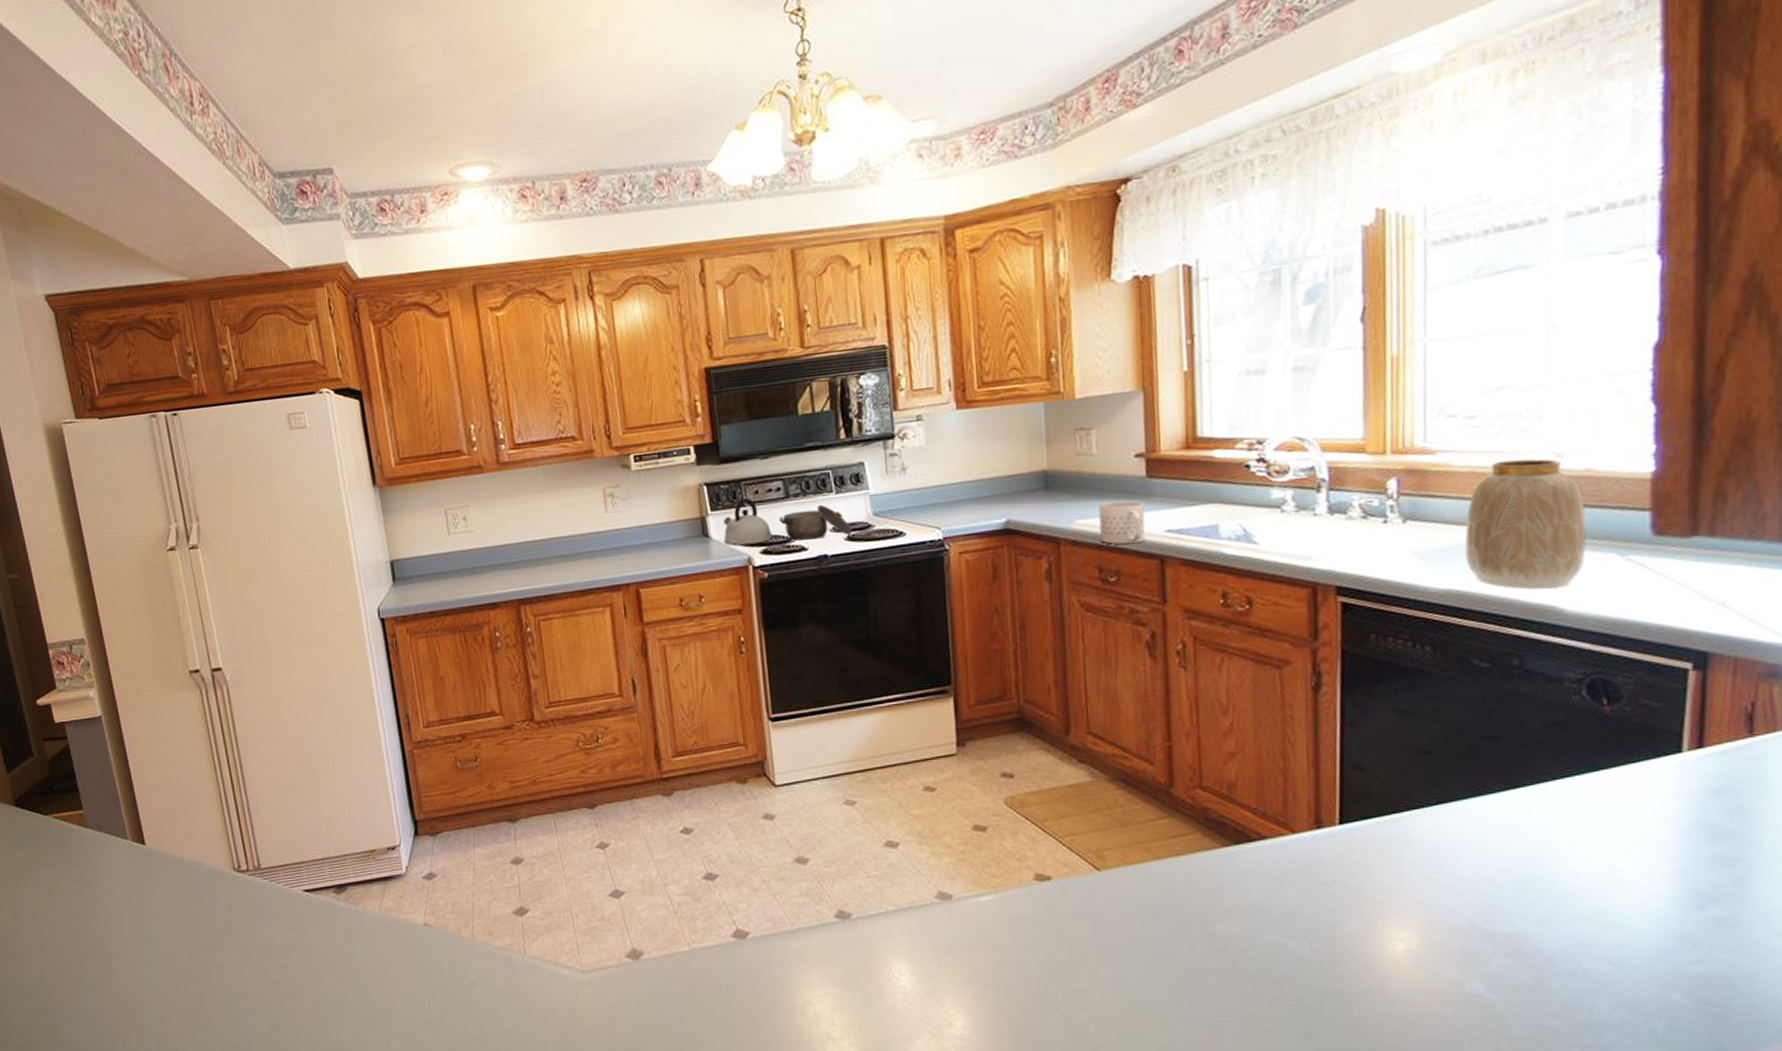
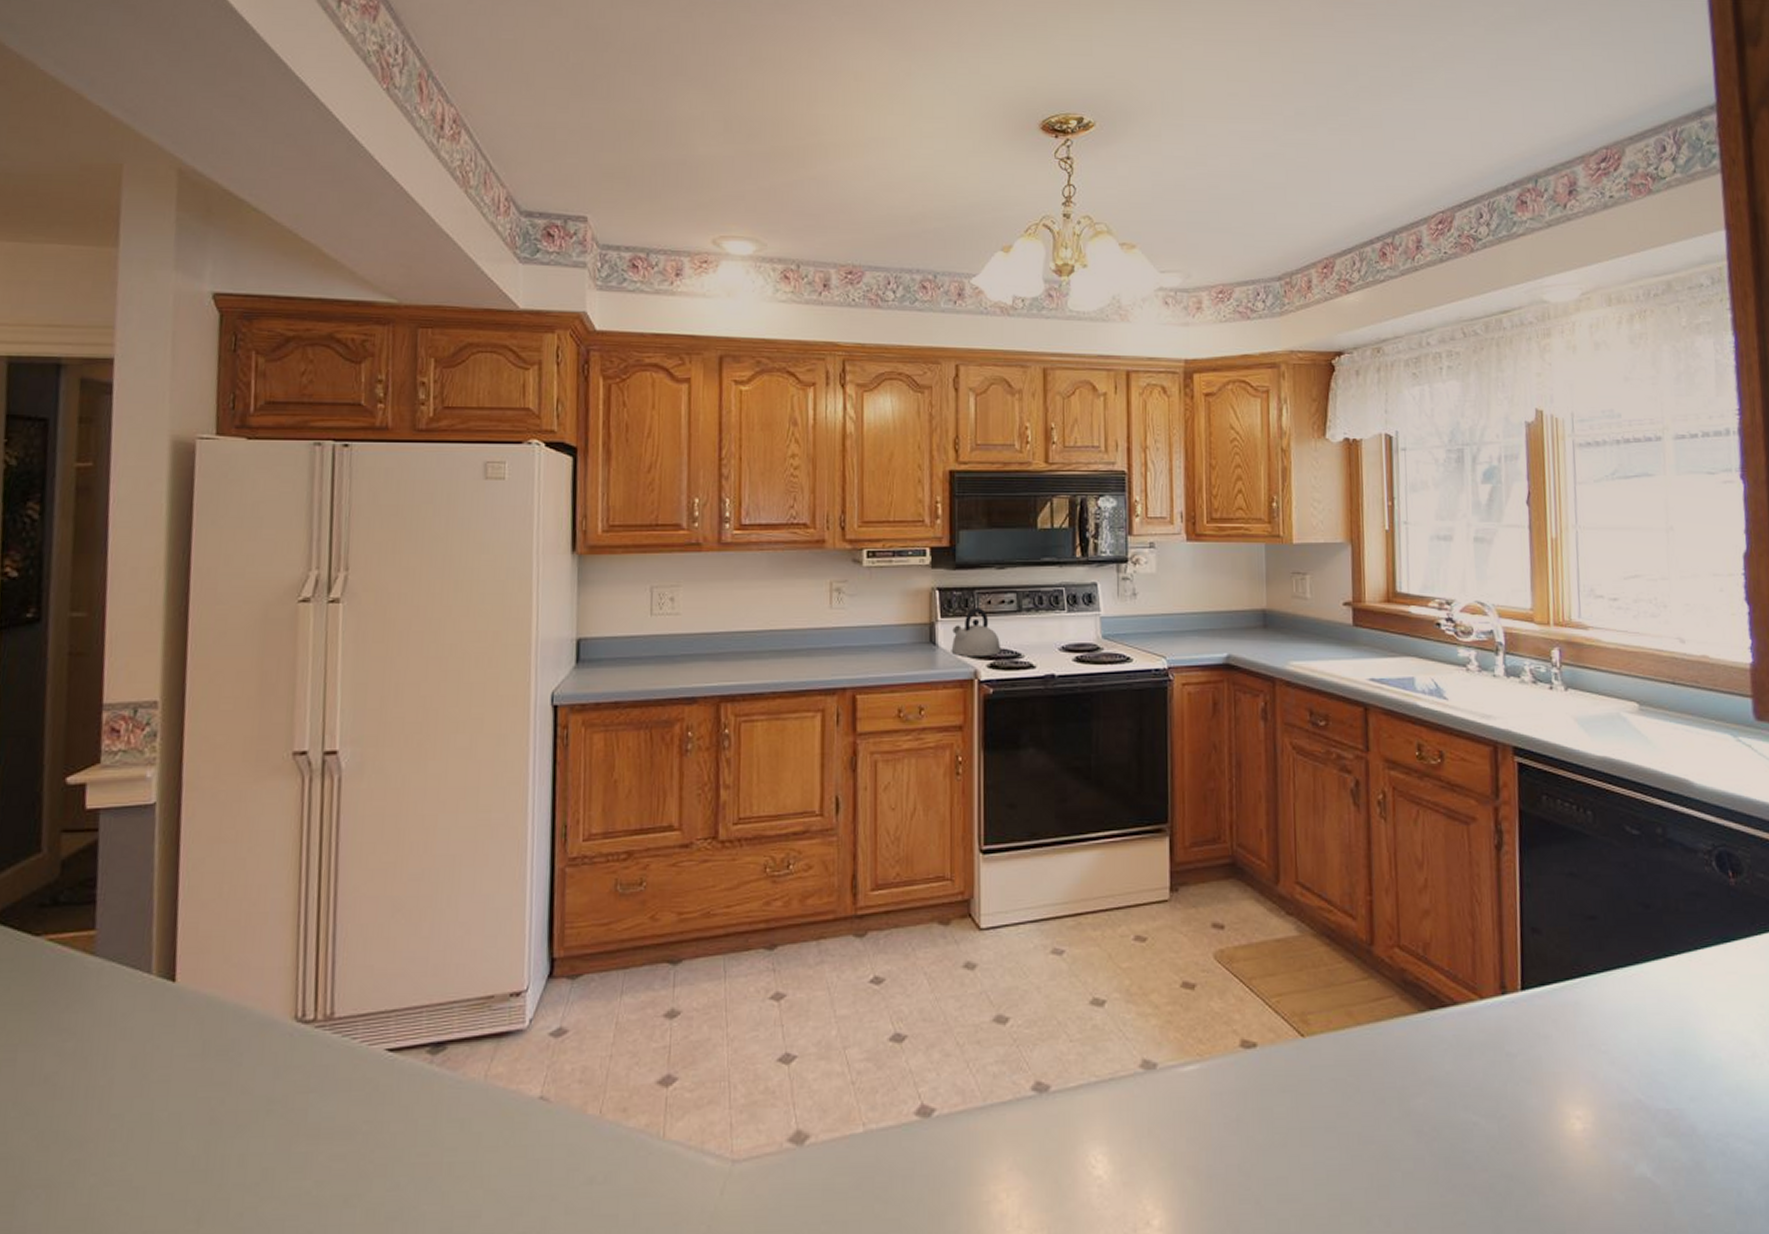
cooking pot: present [778,504,852,541] -> none [1009,621,1081,657]
mug: present [1098,500,1146,545] -> none [1311,645,1352,690]
vase: present [1464,458,1586,590] -> none [1614,641,1707,762]

